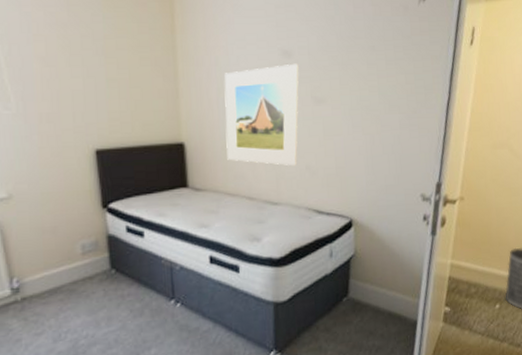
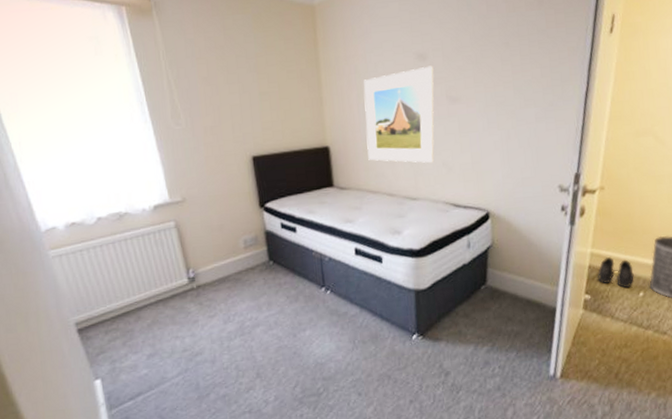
boots: none [457,267,491,300] -> present [598,256,634,288]

